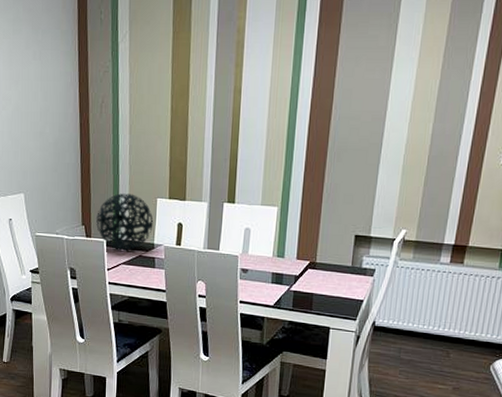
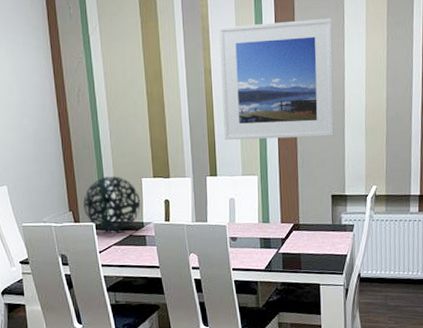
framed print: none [247,39,383,171] -> present [219,18,335,140]

